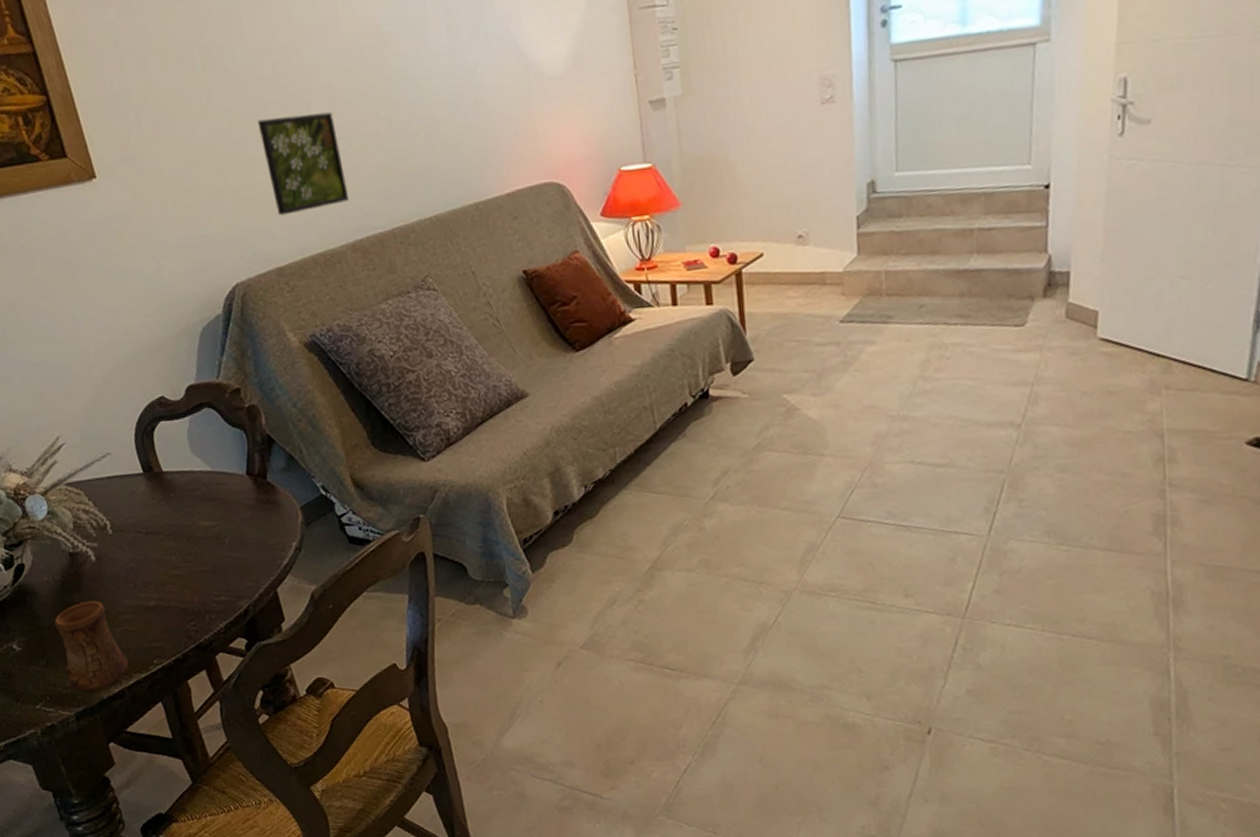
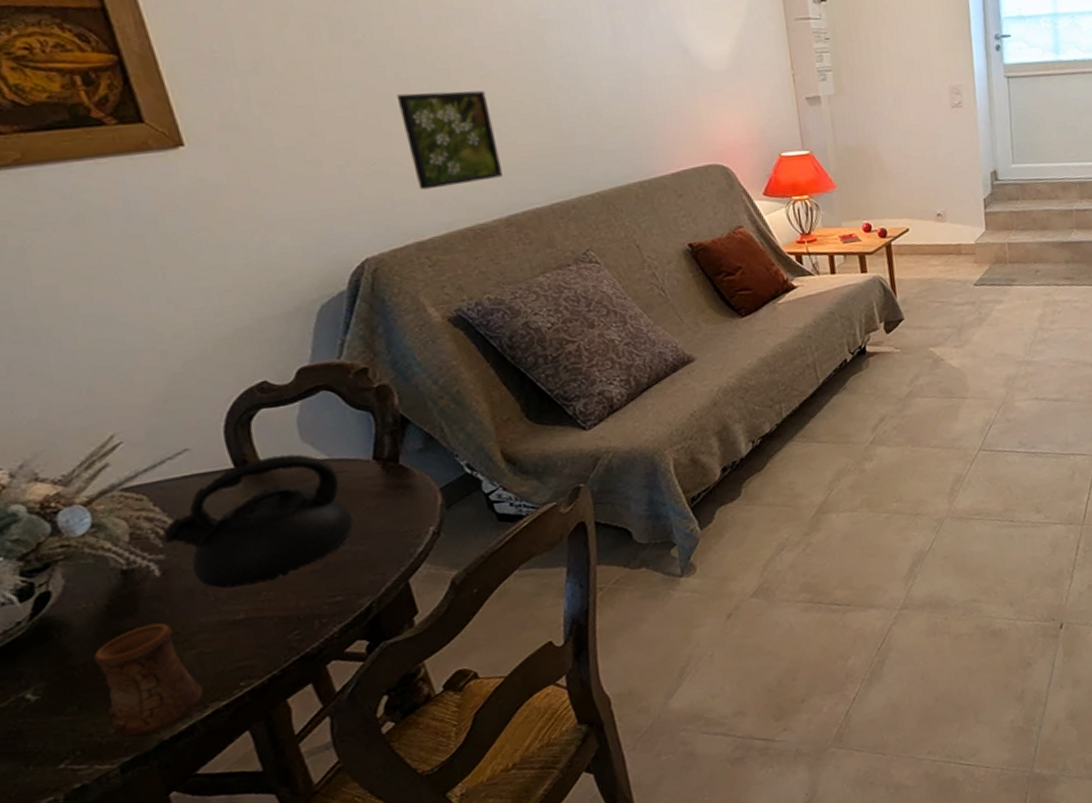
teapot: none [95,464,233,578] -> present [163,454,354,589]

